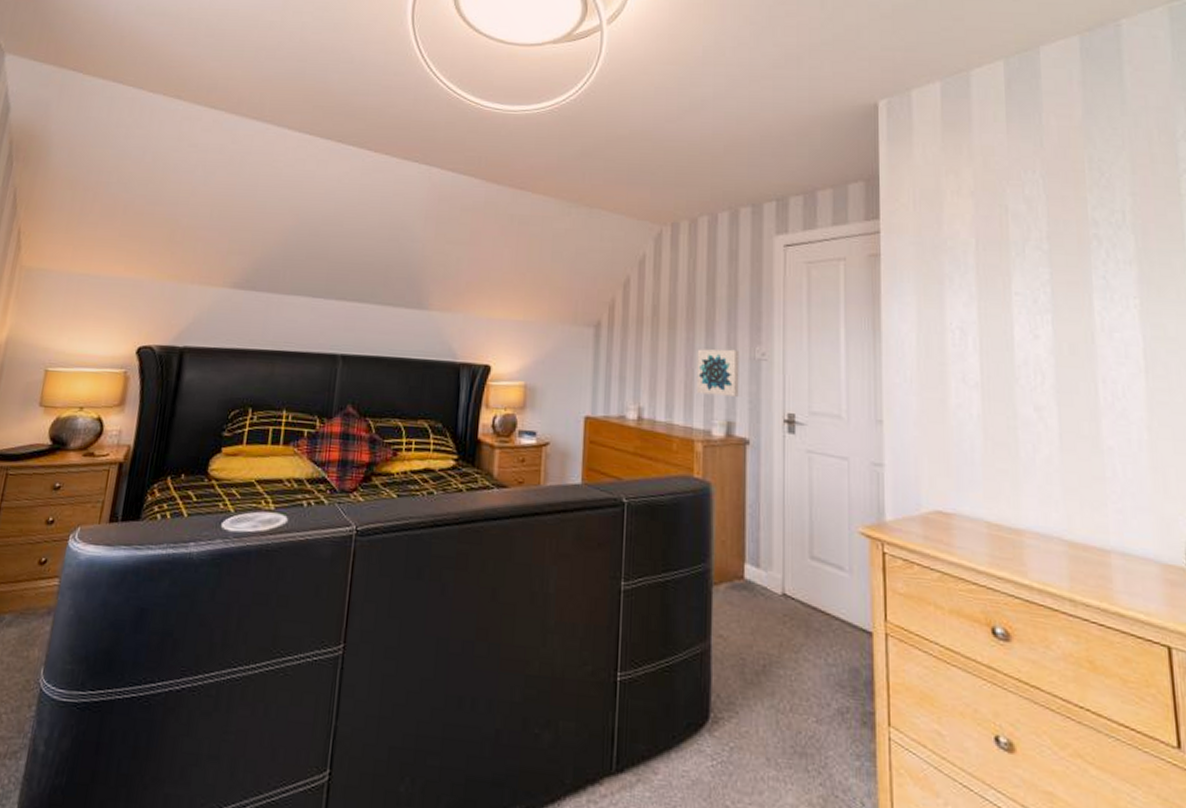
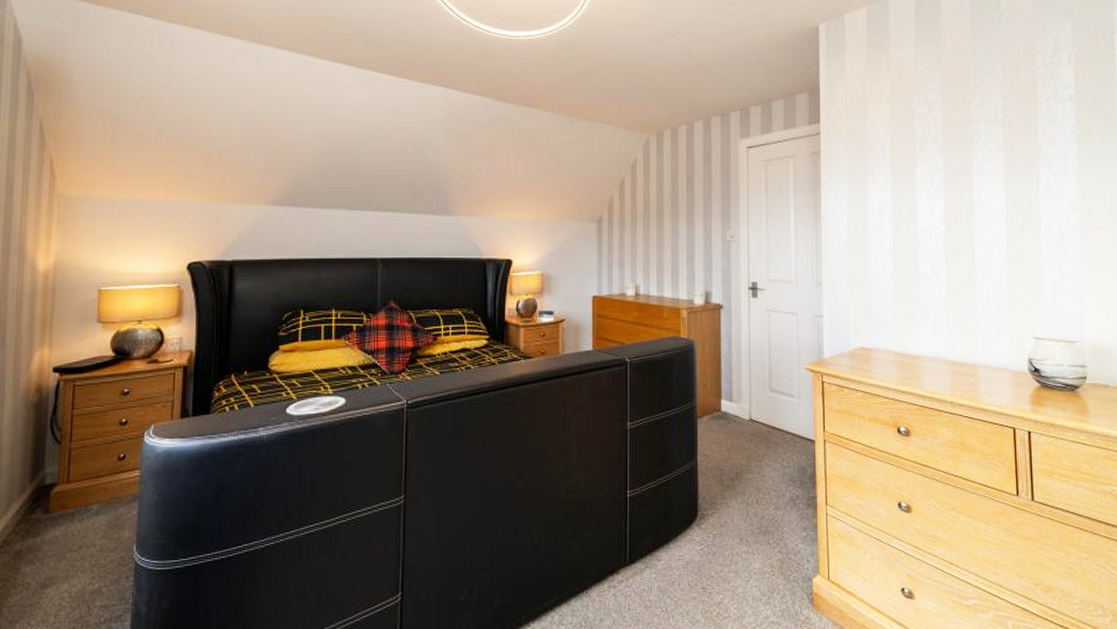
wall art: present [696,349,740,397] -> none [680,234,714,272]

